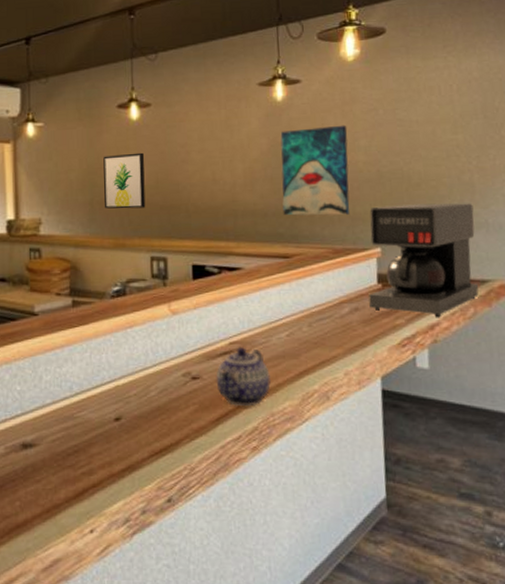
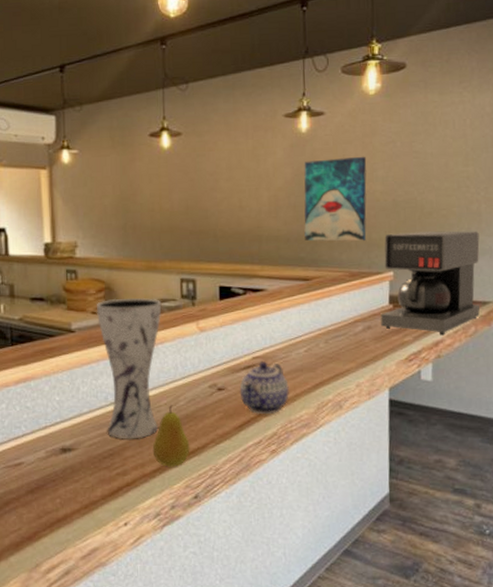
vase: none [61,277,131,434] -> present [96,297,162,440]
wall art: present [103,152,146,209] -> none [136,180,176,234]
fruit: none [121,396,163,466] -> present [152,405,190,467]

